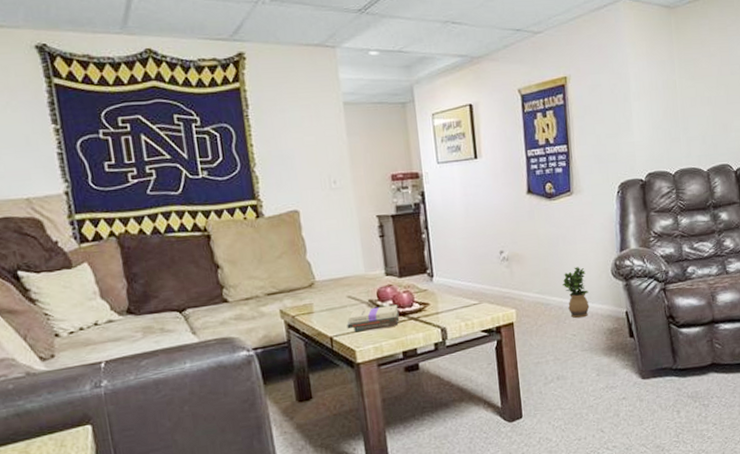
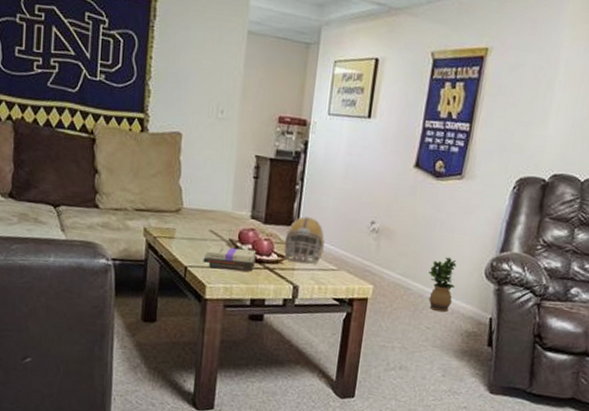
football helmet: none [422,261,463,308] -> present [284,216,325,265]

